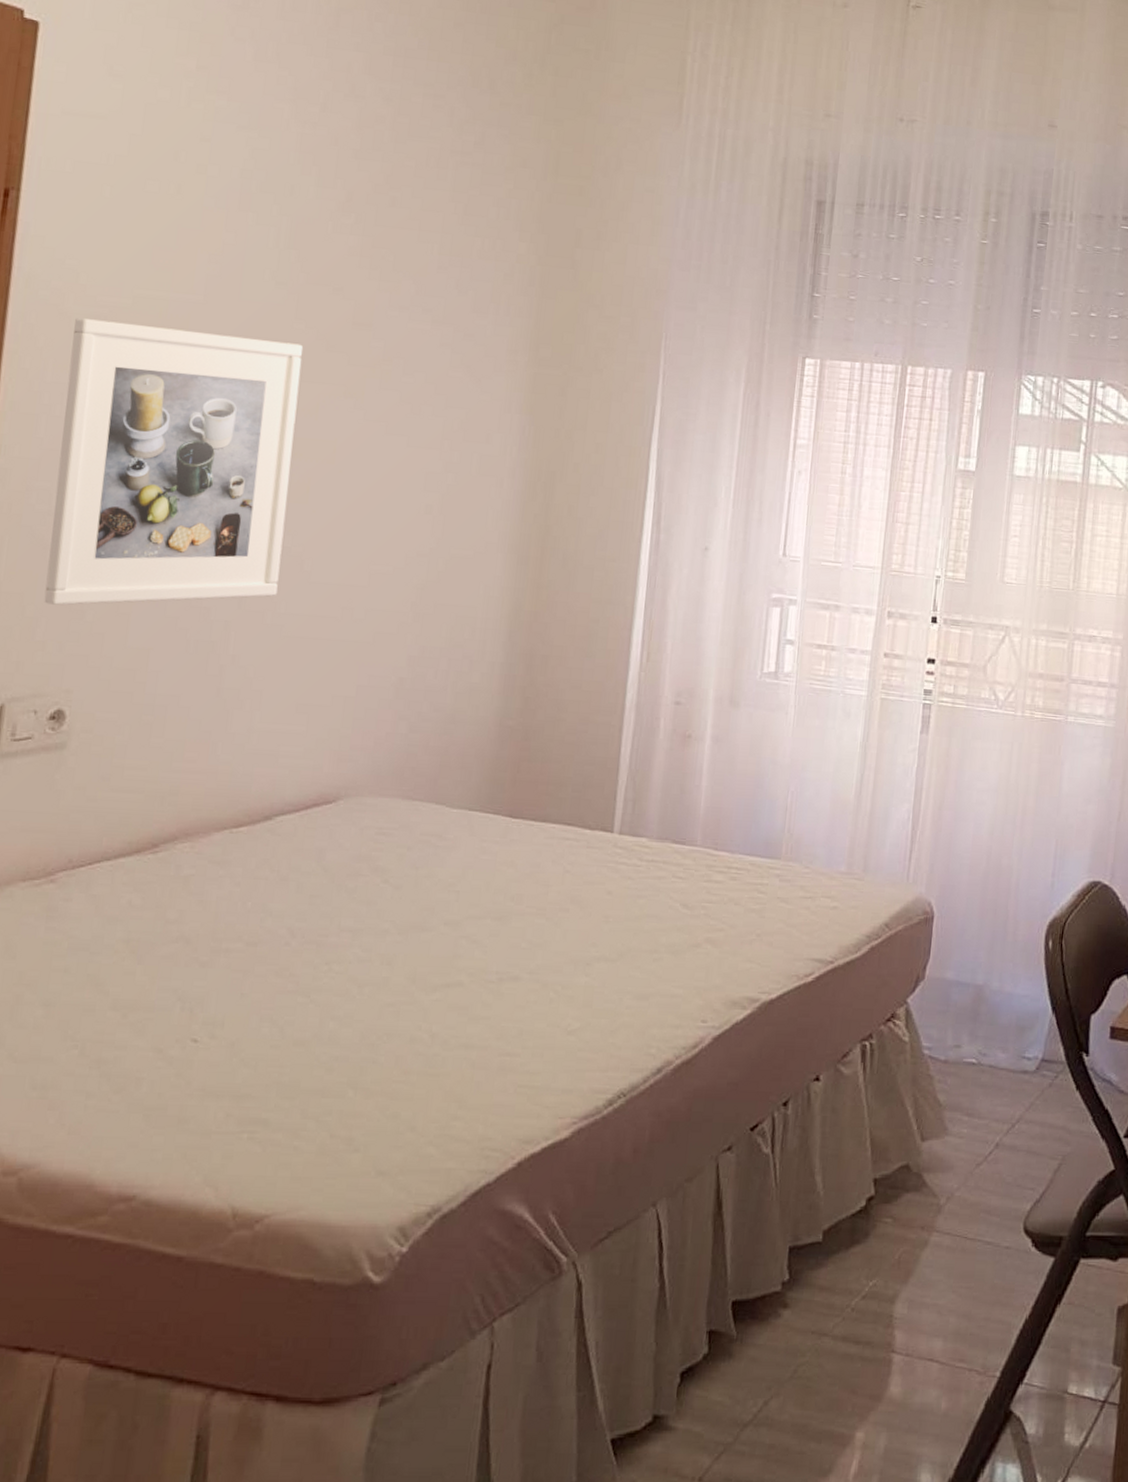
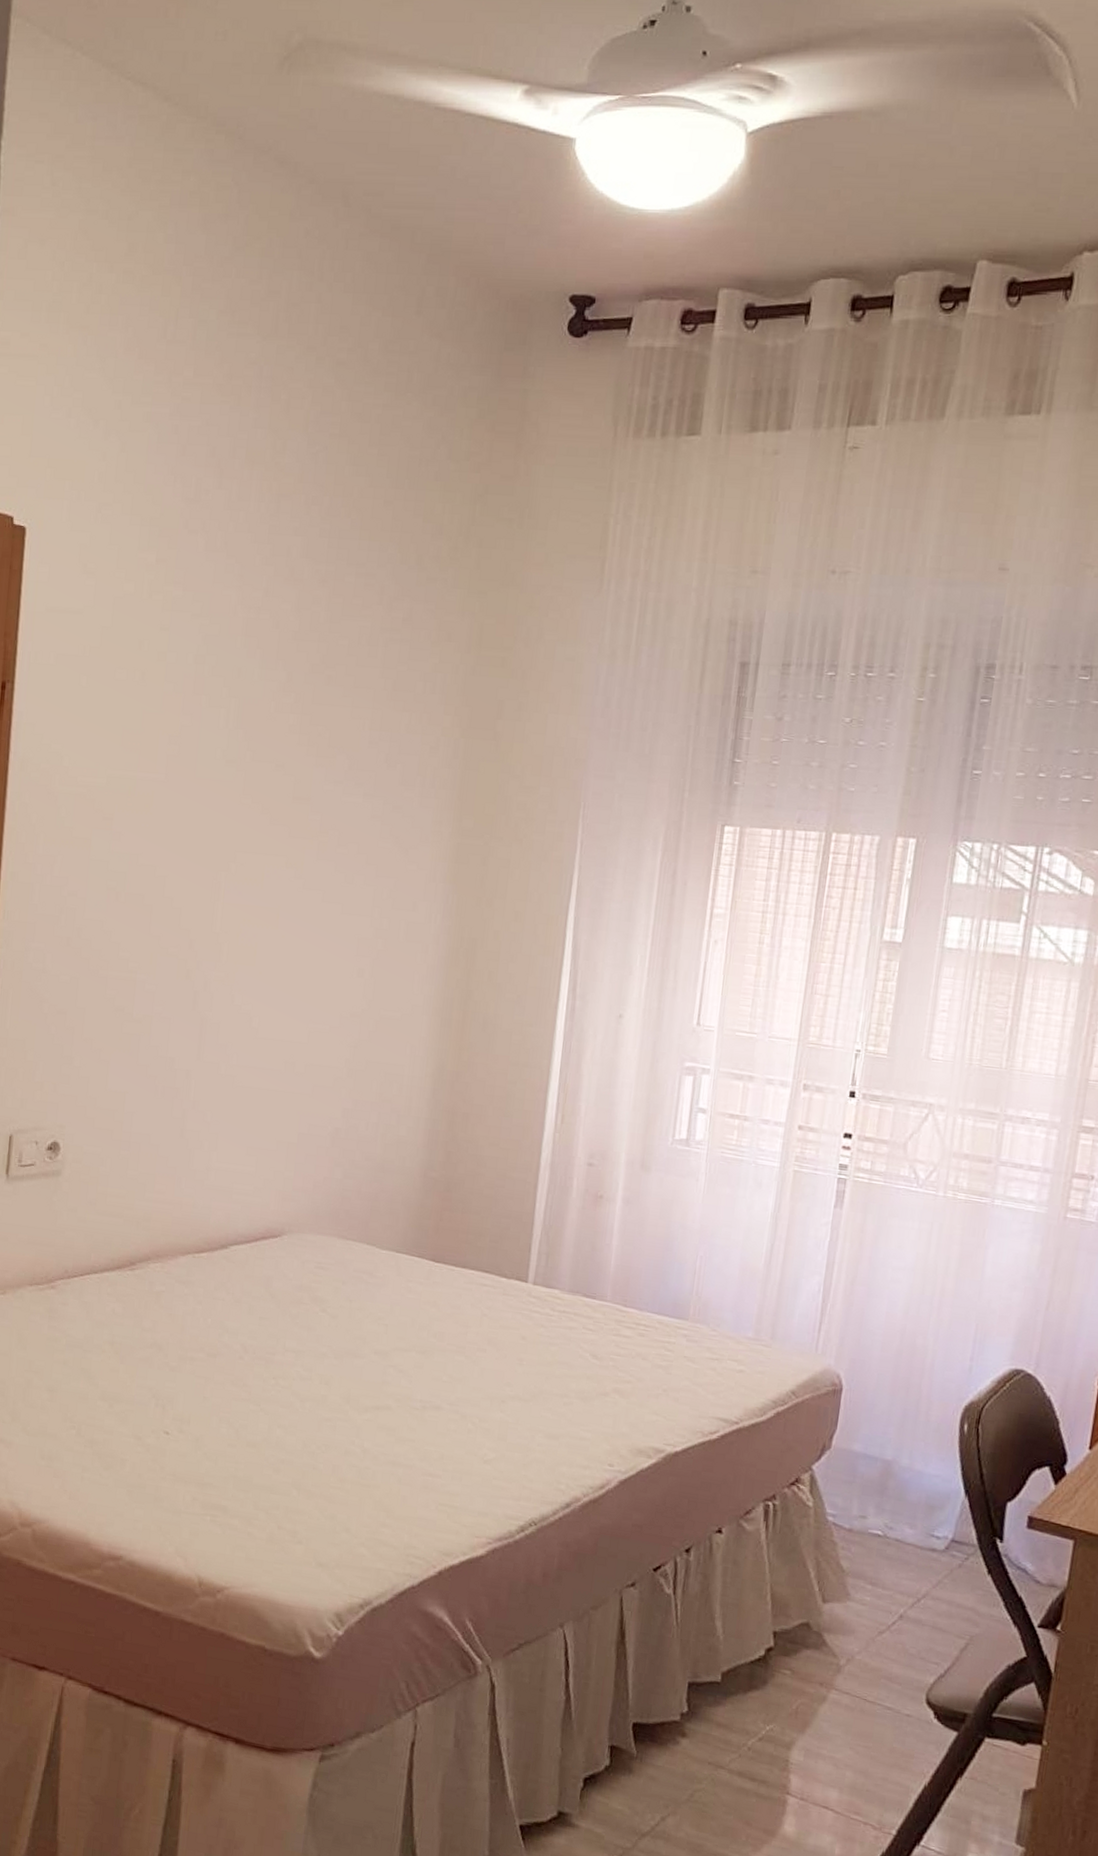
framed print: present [44,318,303,605] -> none [41,797,250,1052]

